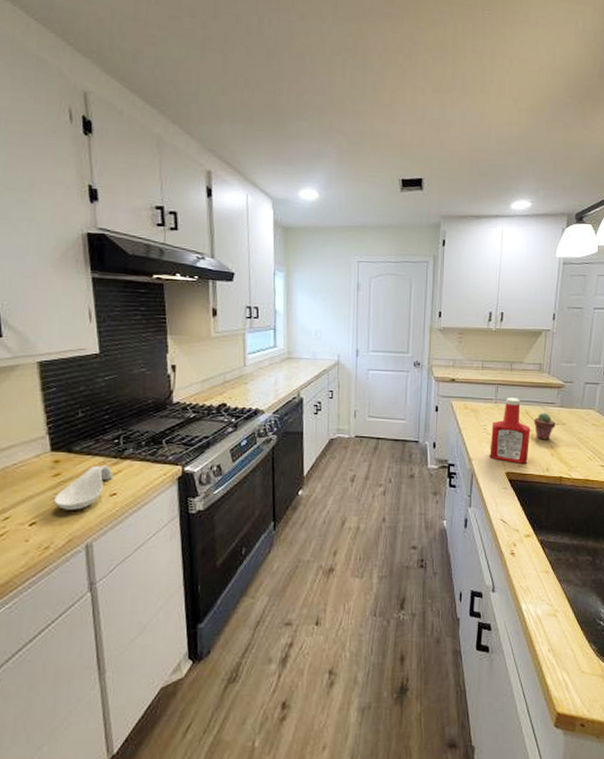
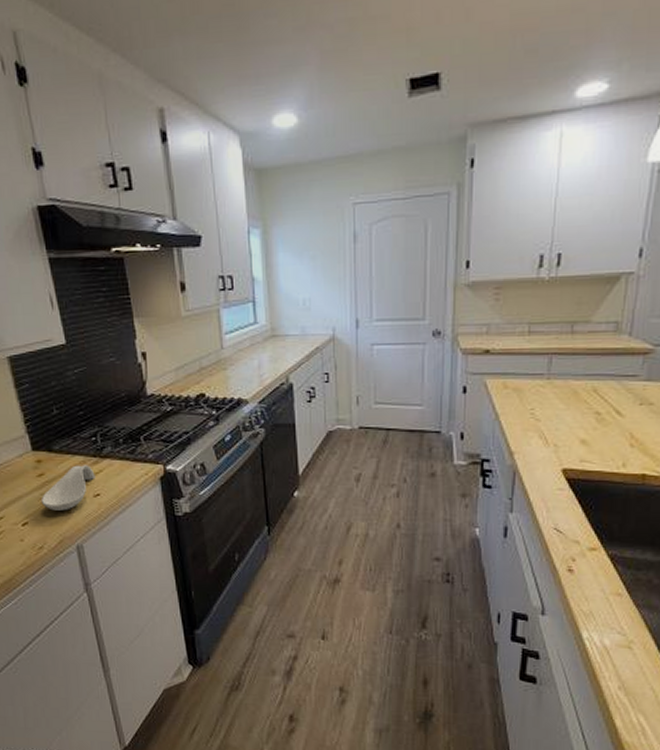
ketchup bottle: present [489,398,531,464] -> none [539,371,600,458]
potted succulent: present [533,412,557,440] -> none [604,389,640,426]

